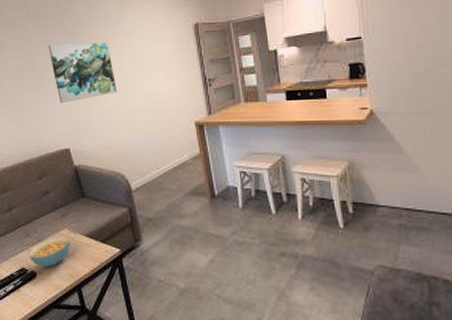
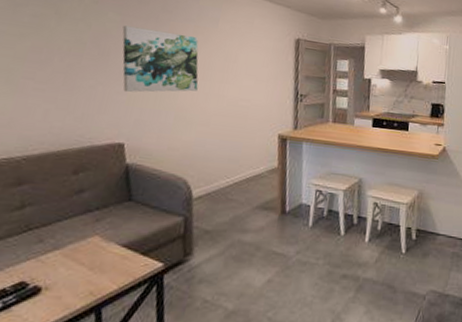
cereal bowl: present [29,236,70,267] -> none [36,244,100,282]

